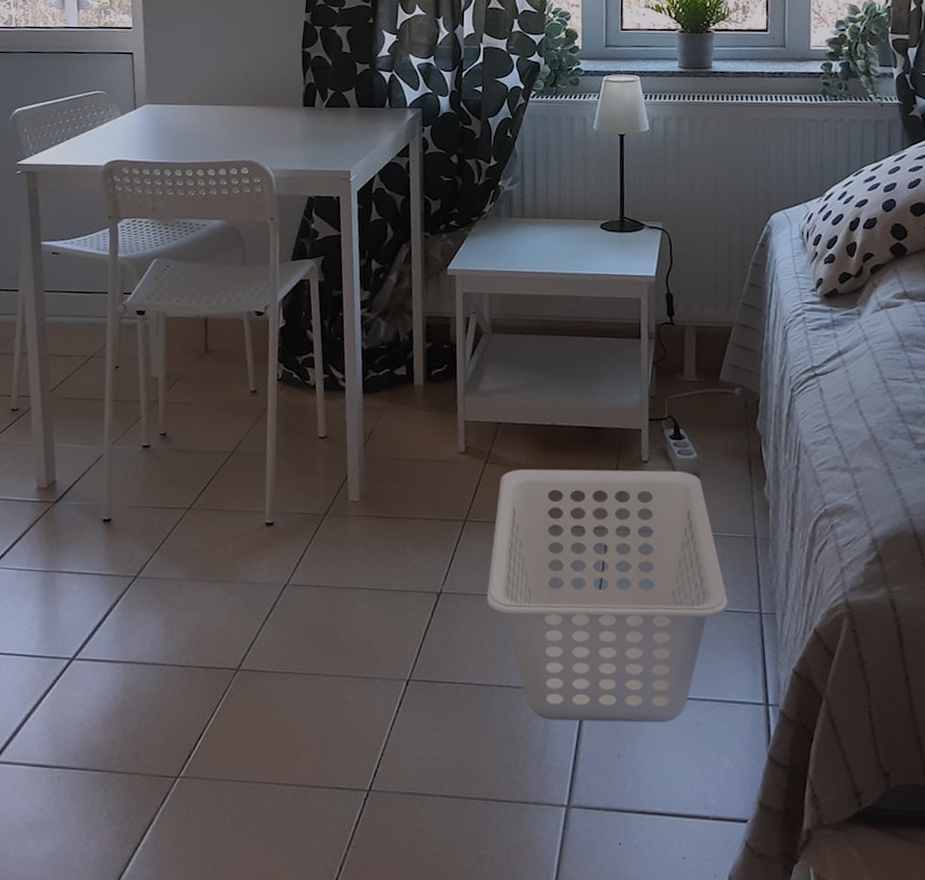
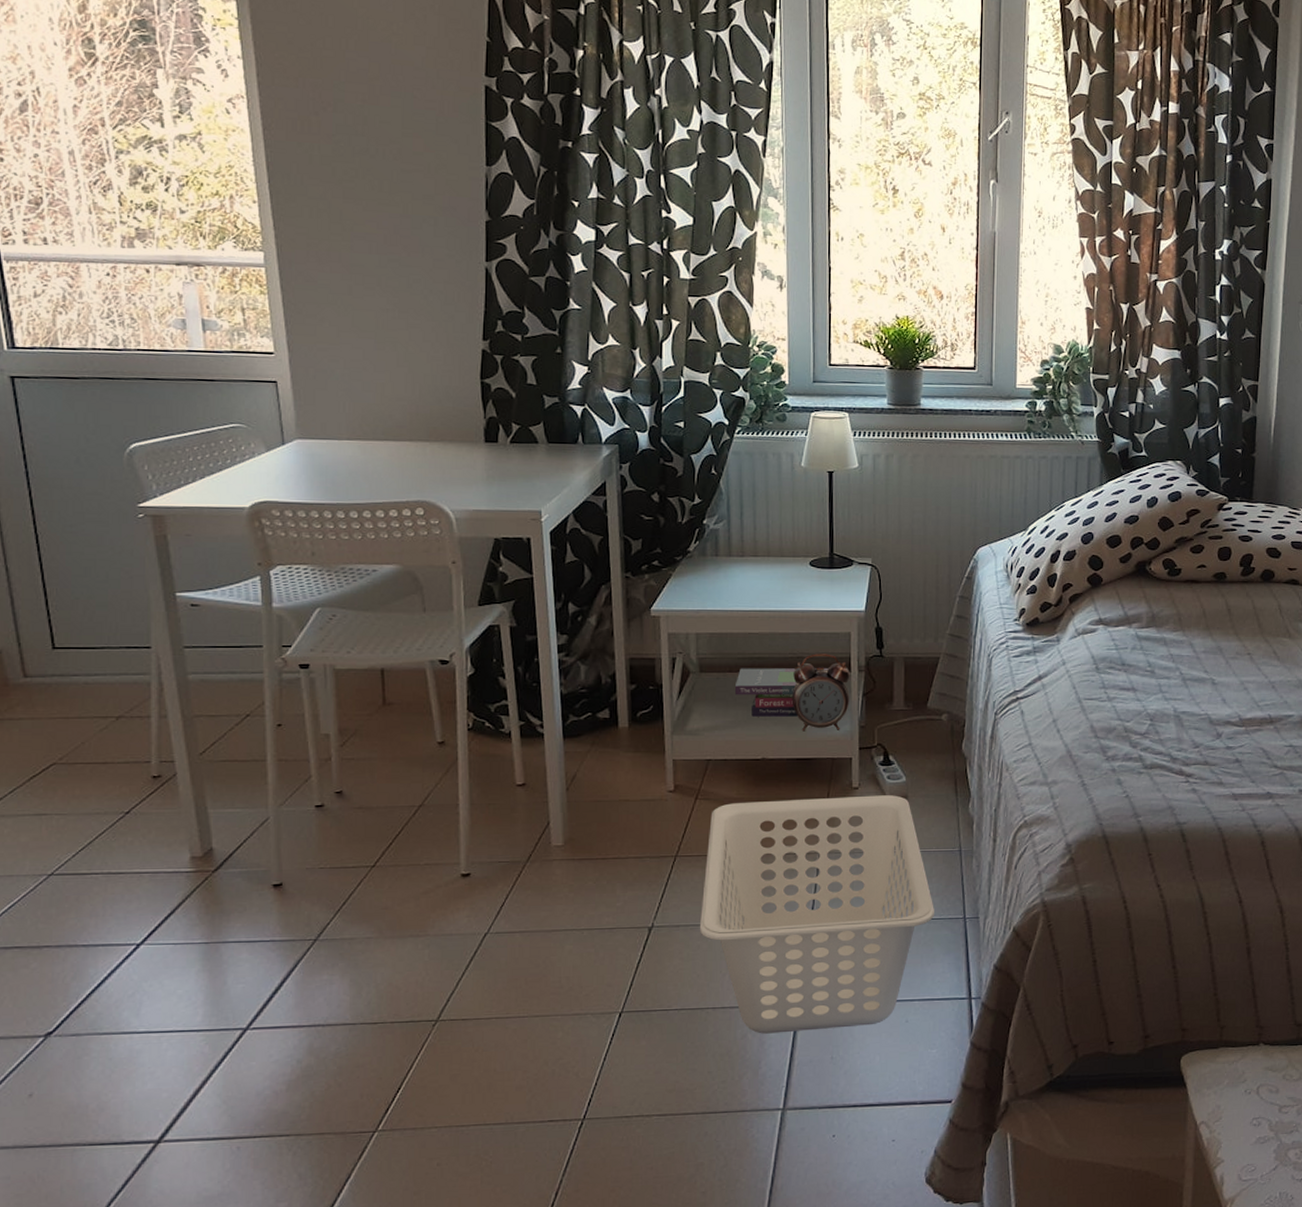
books: none [525,330,619,383] -> present [734,667,829,717]
alarm clock: none [581,318,640,399] -> present [791,654,850,732]

